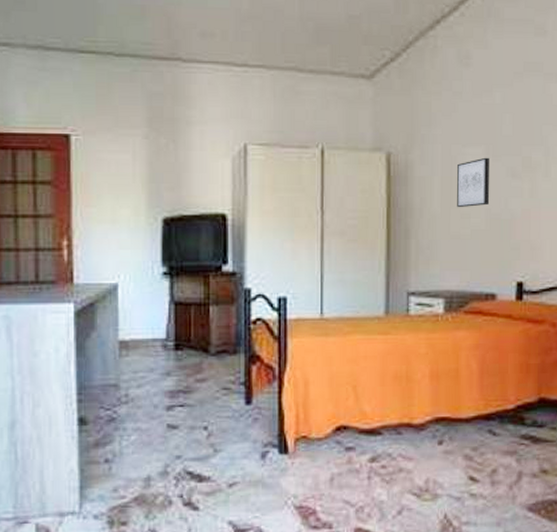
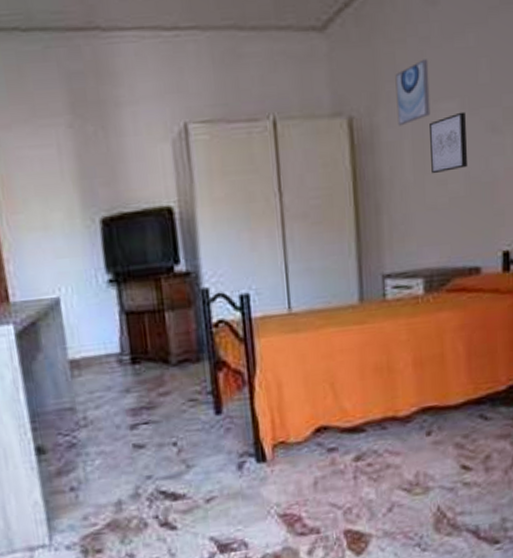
wall art: none [429,110,460,164] -> present [395,59,431,126]

